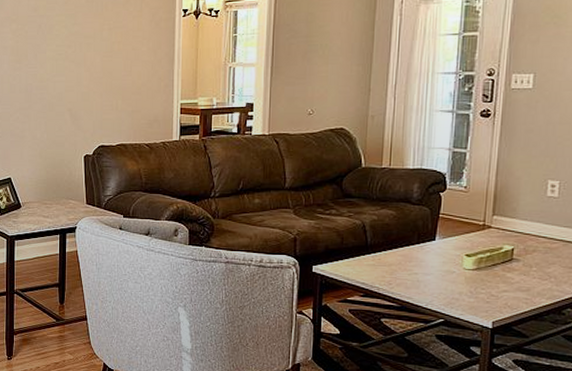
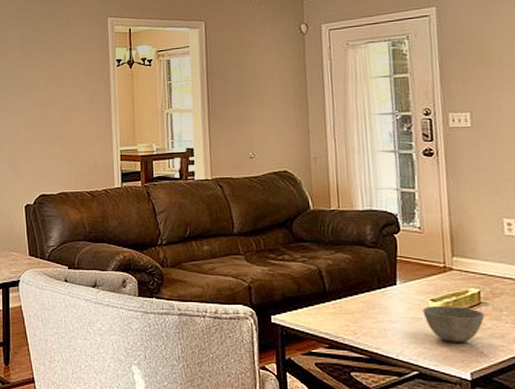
bowl: none [457,261,514,294] -> present [423,306,484,342]

